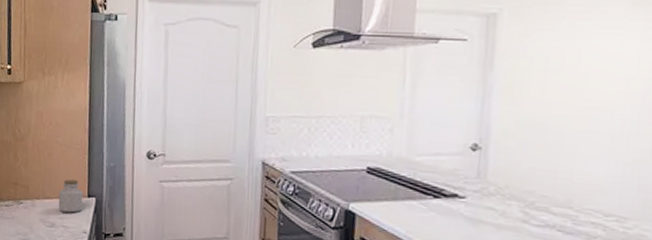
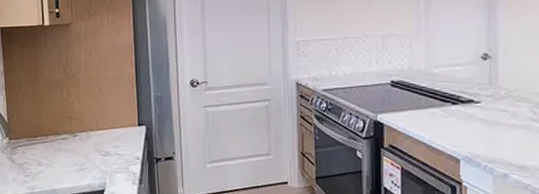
jar: present [58,179,84,213] -> none [111,110,134,142]

